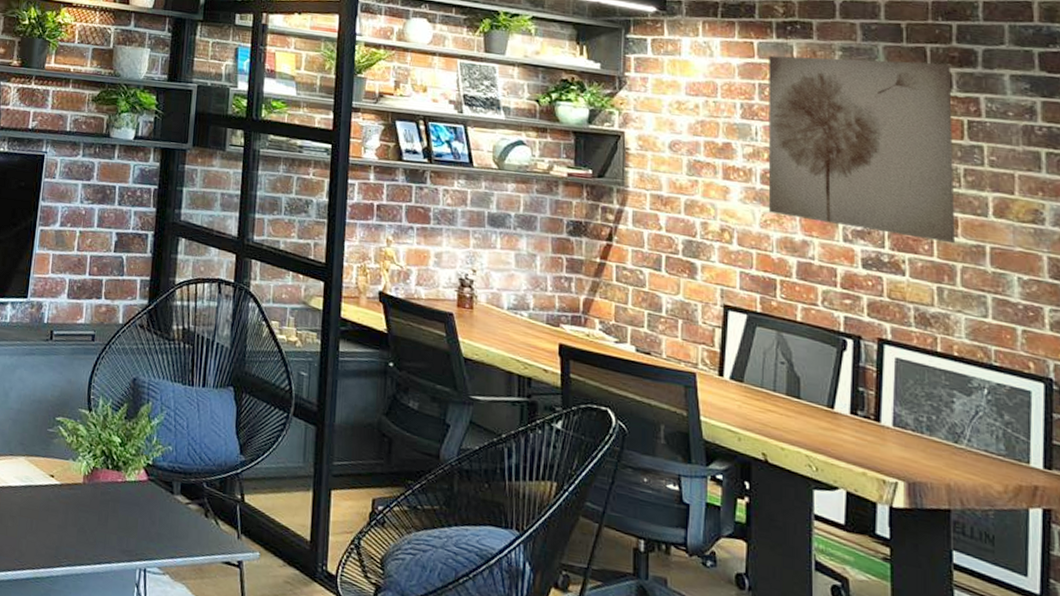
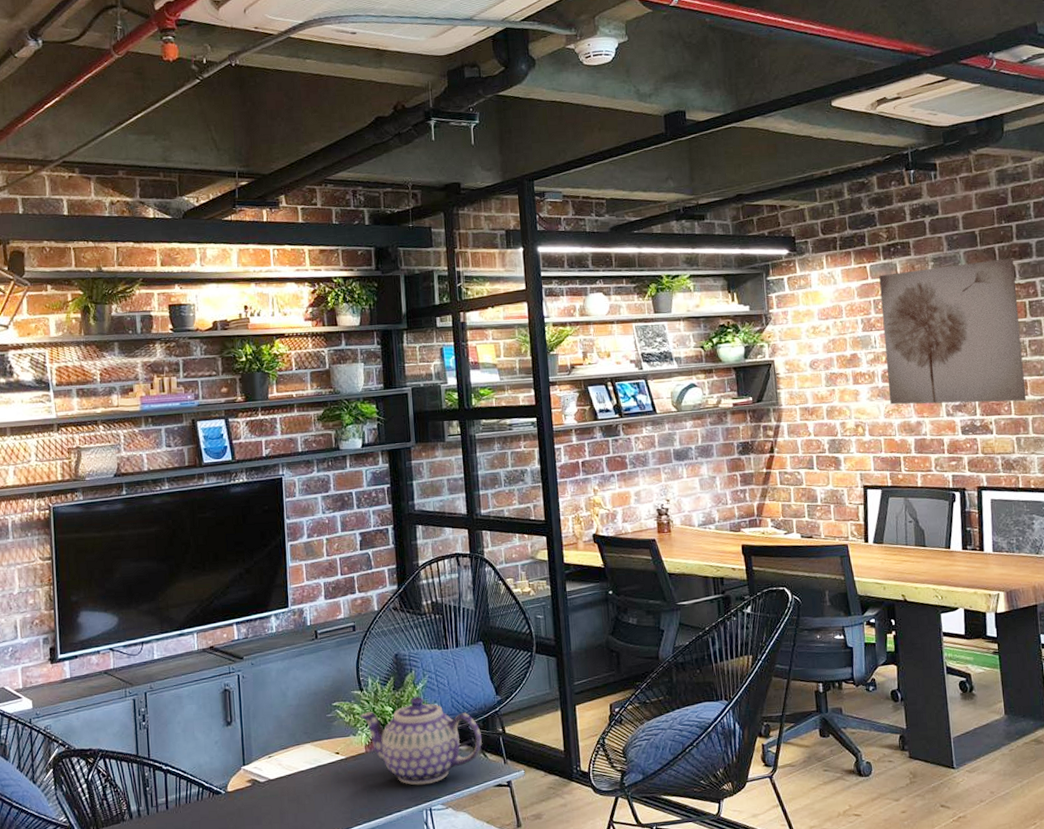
teapot: none [83,432,216,540] -> present [359,696,482,785]

